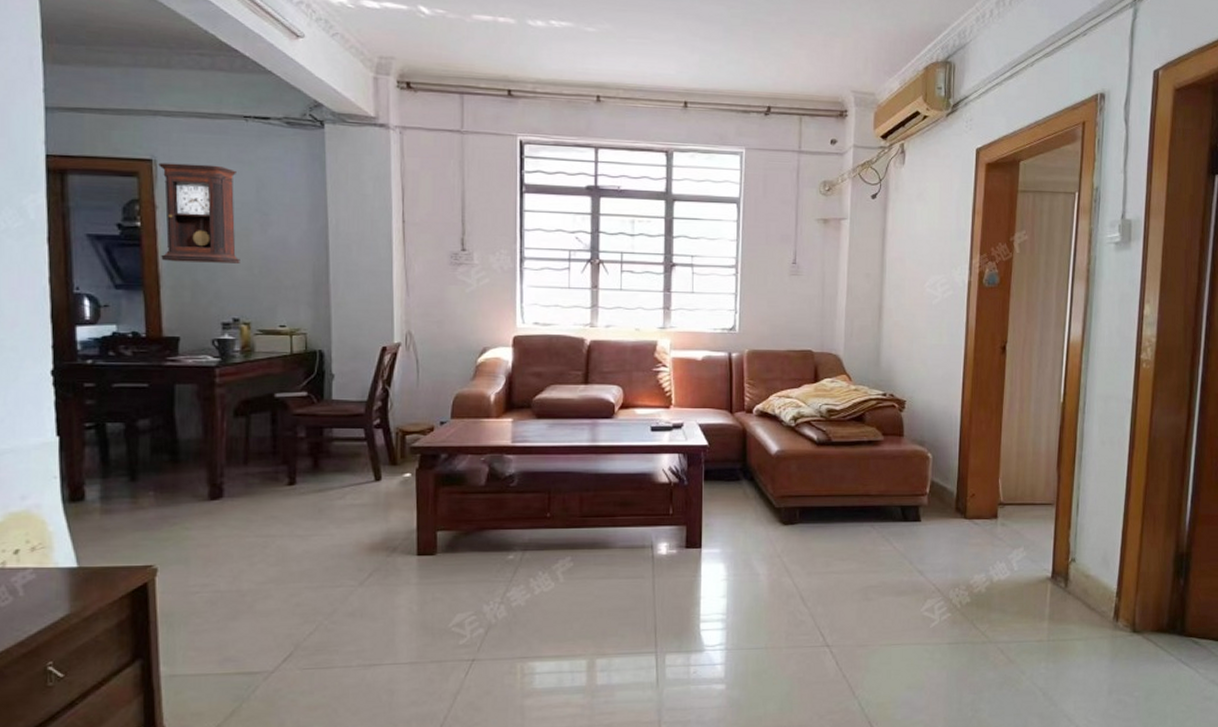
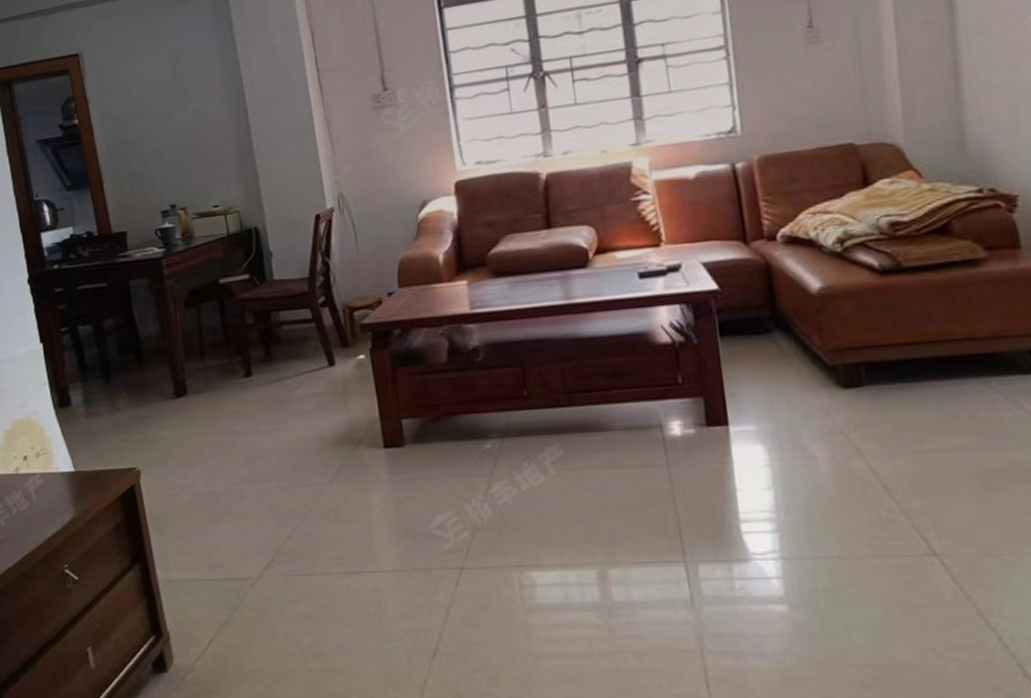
pendulum clock: present [159,162,240,263] -> none [84,46,168,156]

